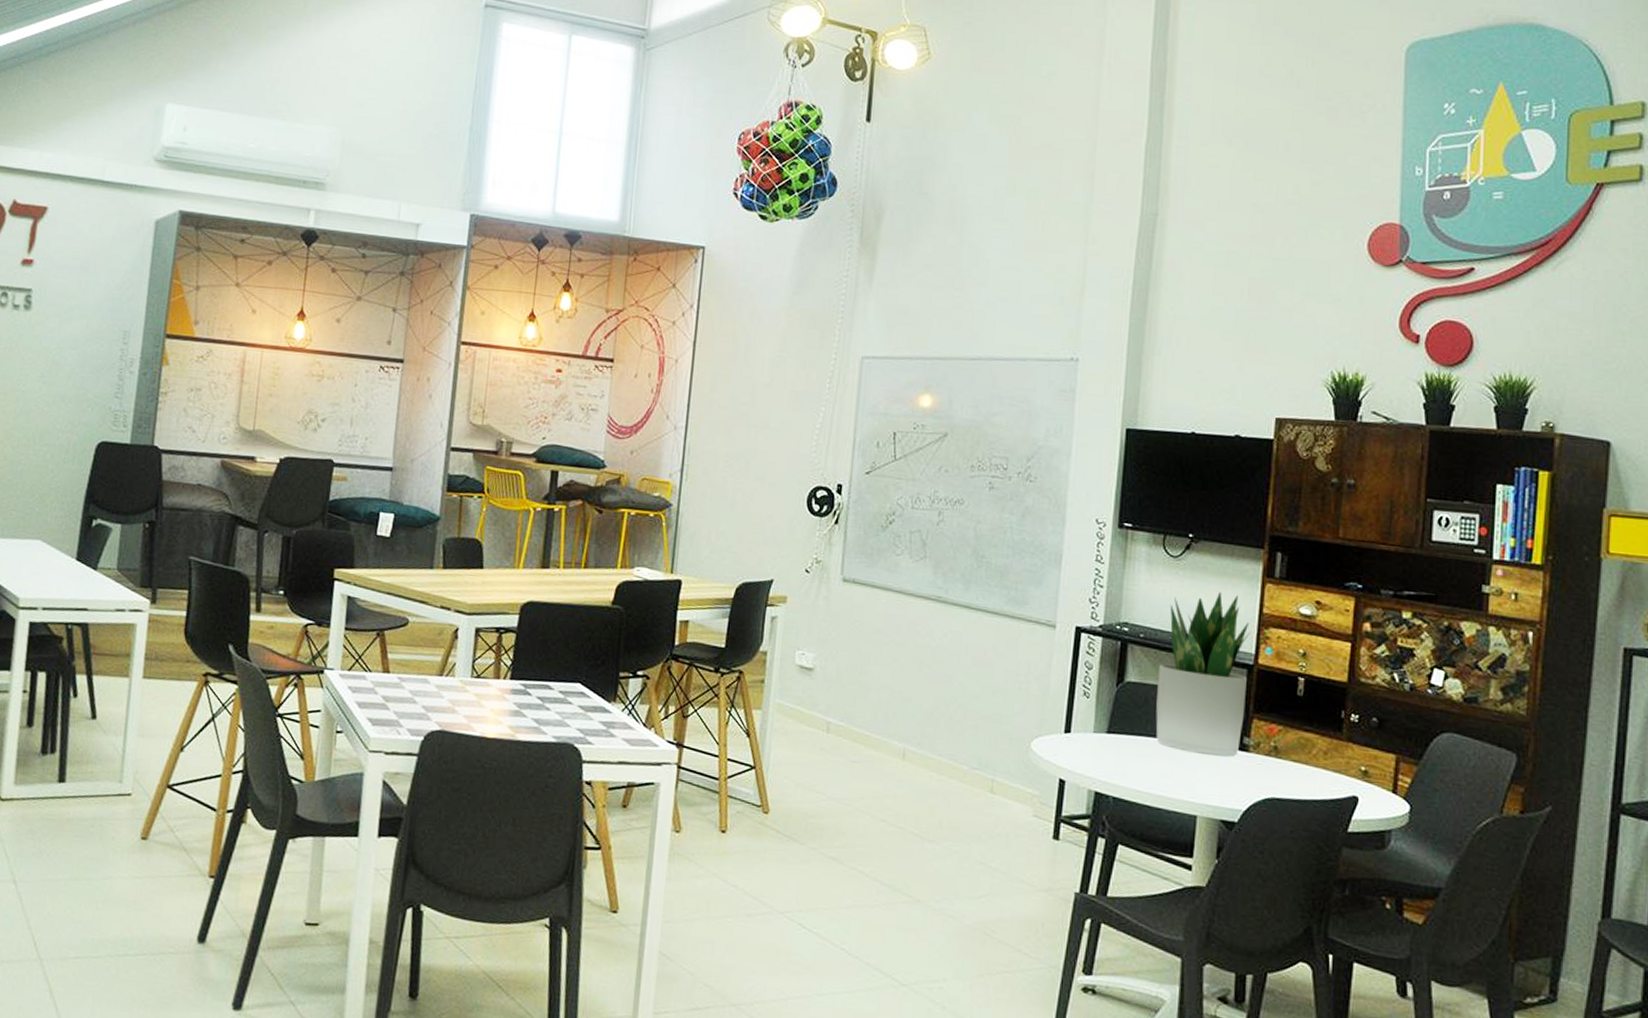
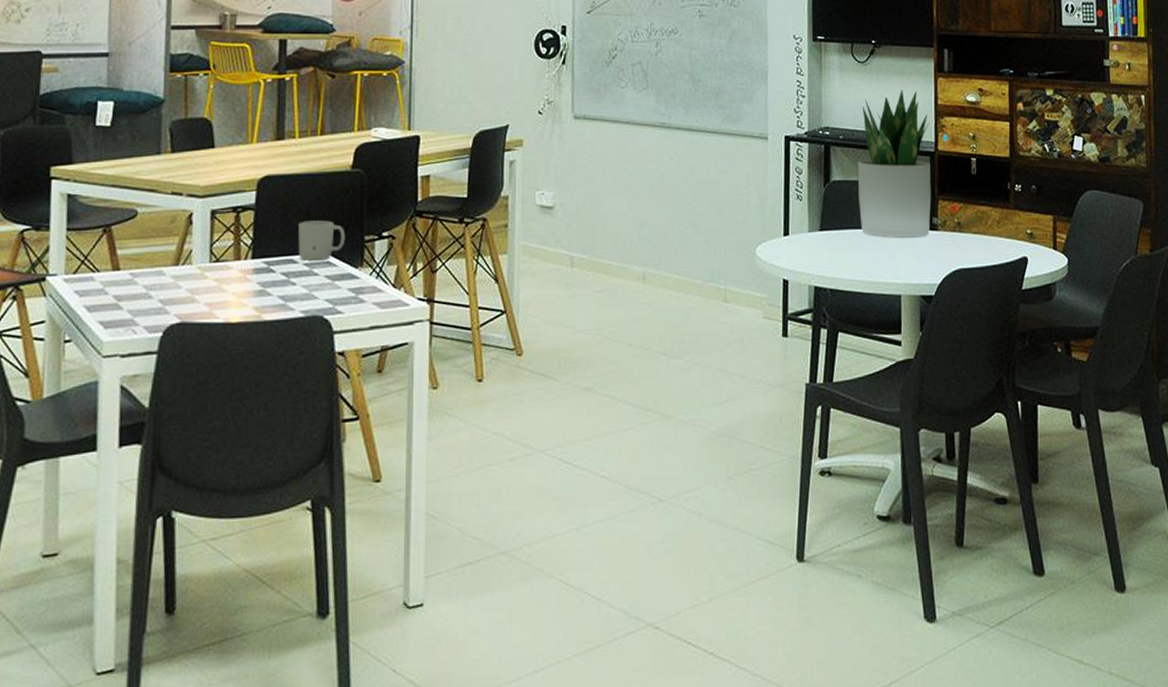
mug: none [554,649,601,691] -> present [298,220,346,261]

